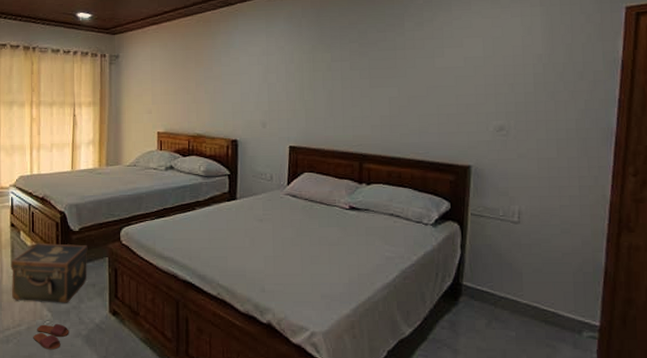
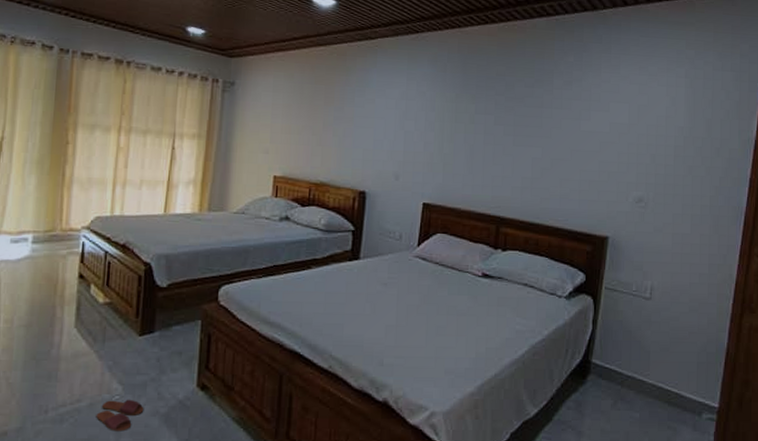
suitcase: present [10,242,88,303] -> none [72,299,177,374]

